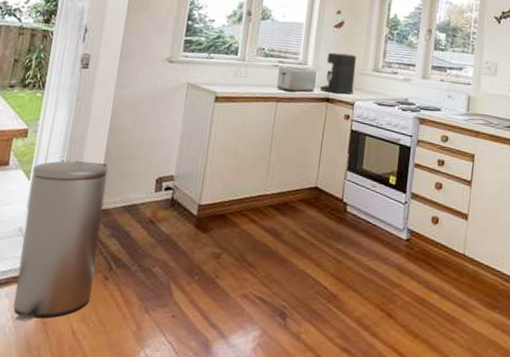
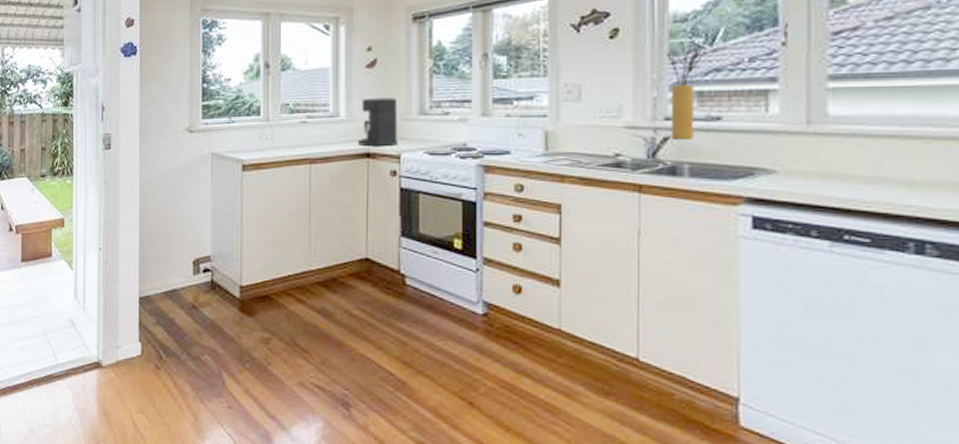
pedal bin: present [13,160,109,322] -> none [74,247,146,413]
toaster: present [277,66,317,93] -> none [308,120,351,151]

